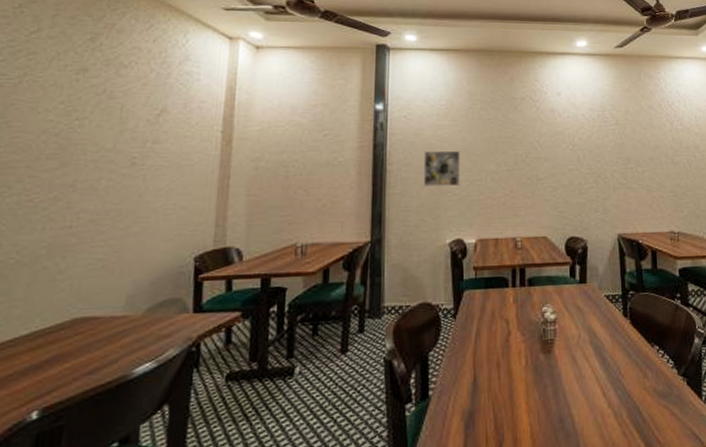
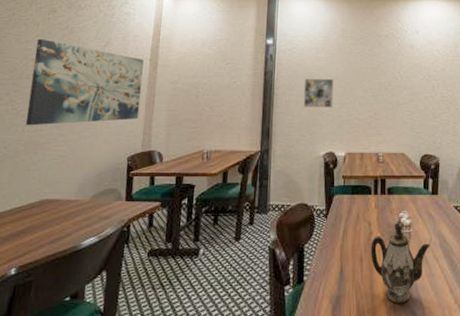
wall art: none [47,106,214,222] -> present [25,38,144,126]
teapot: none [509,316,579,414] -> present [371,221,430,304]

